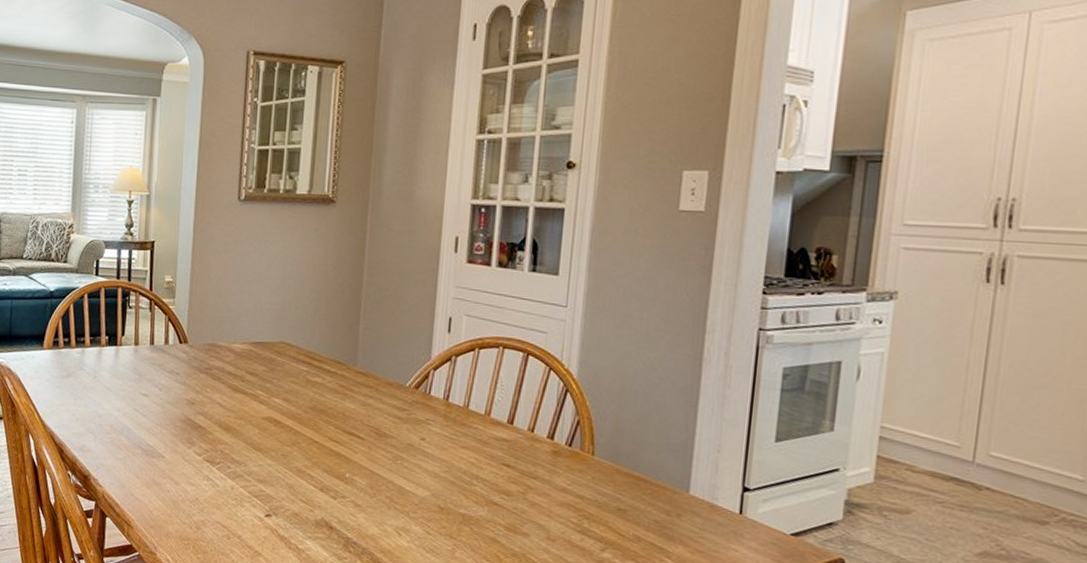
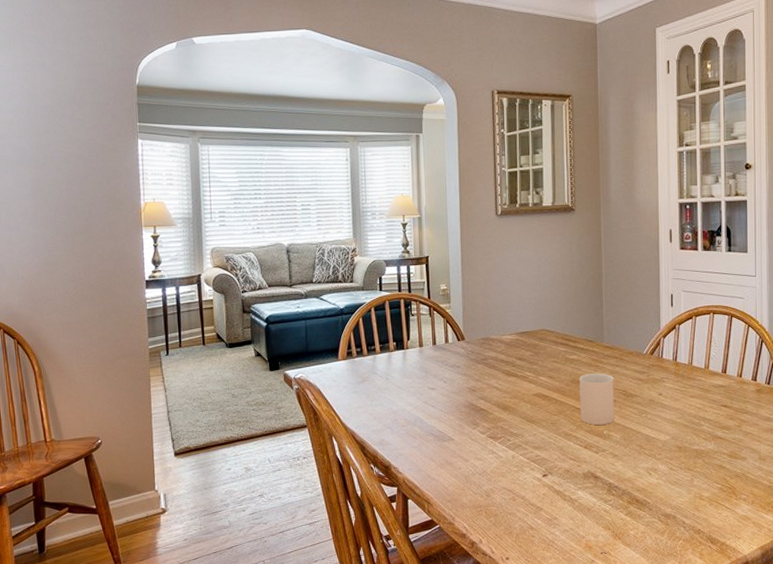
cup: none [318,401,364,466] -> present [579,373,614,425]

